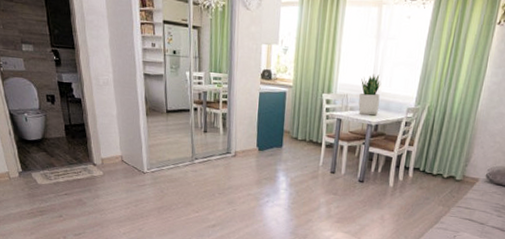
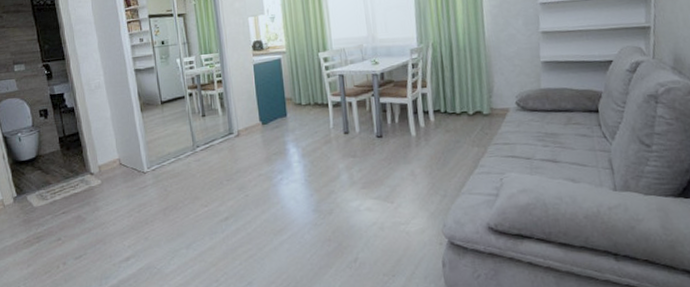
planter: present [358,74,381,116] -> none [355,22,381,66]

